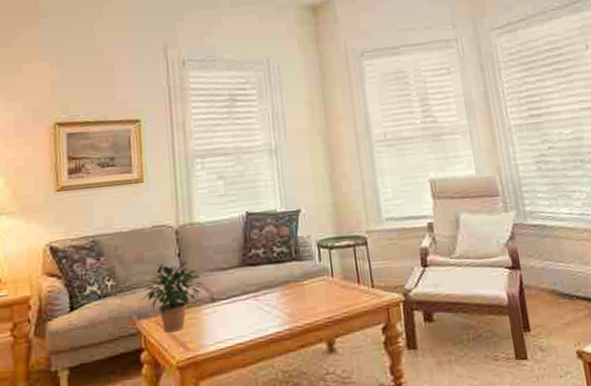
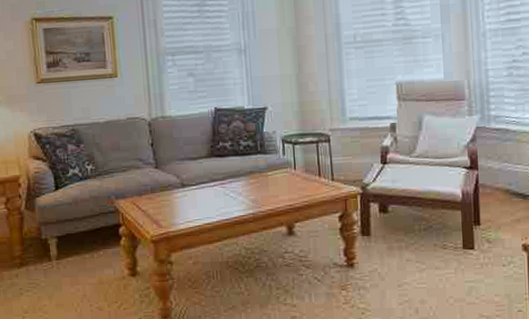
potted plant: present [142,262,205,333] -> none [119,151,176,212]

